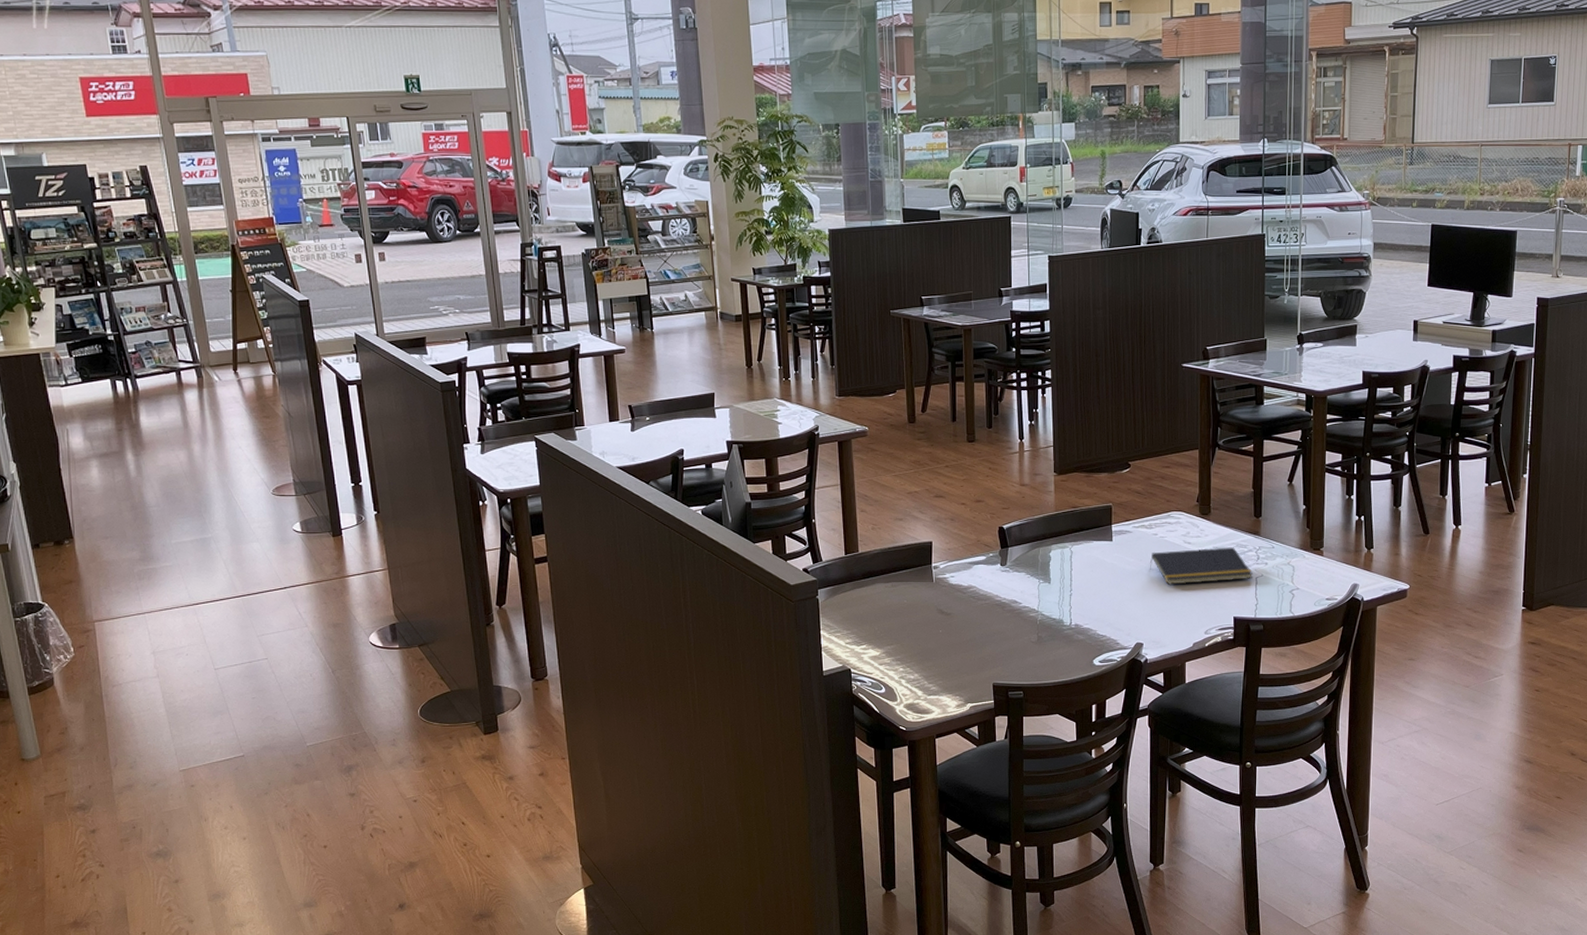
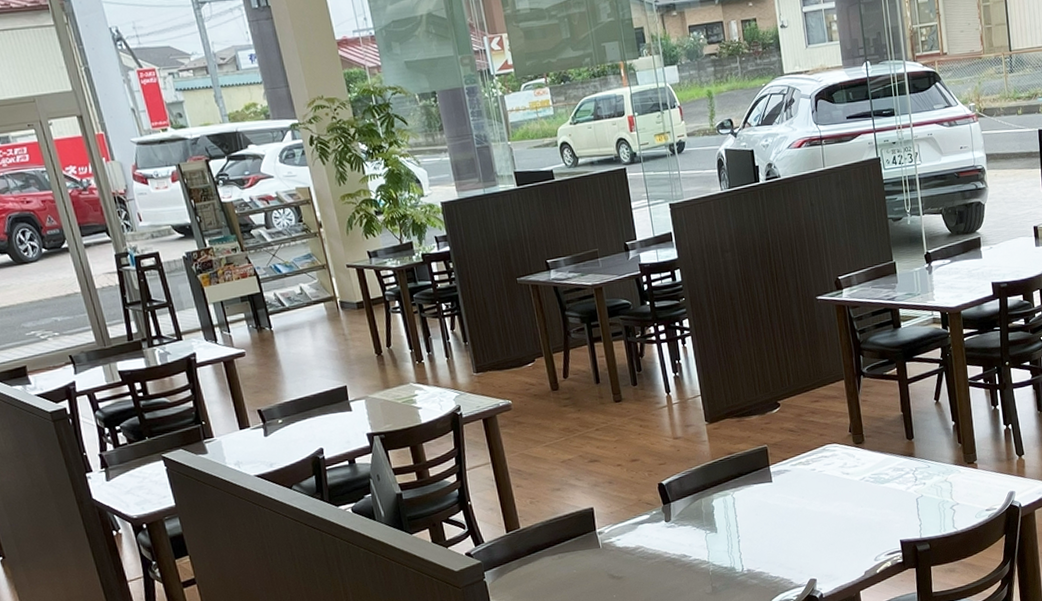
notepad: present [1150,547,1253,585] -> none [812,472,913,518]

